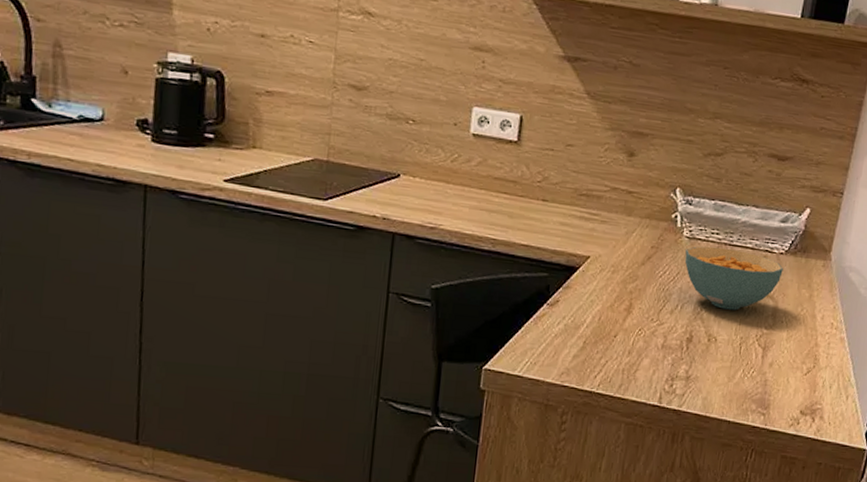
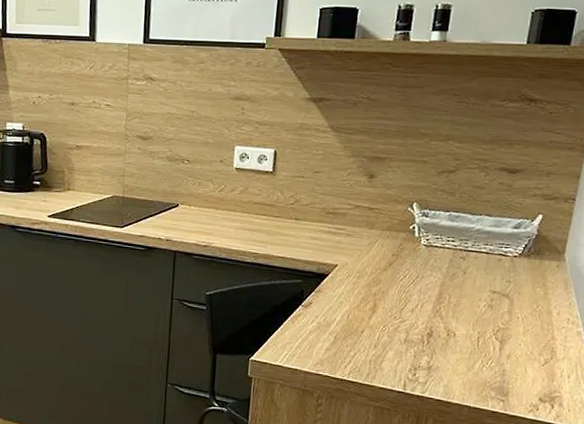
cereal bowl: present [684,246,783,311] -> none [423,252,518,308]

